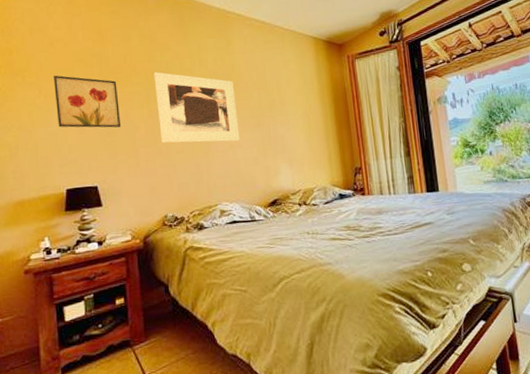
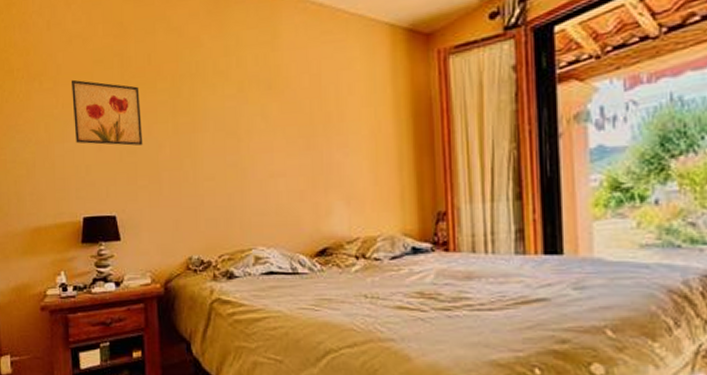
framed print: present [154,72,240,143] -> none [181,75,283,168]

